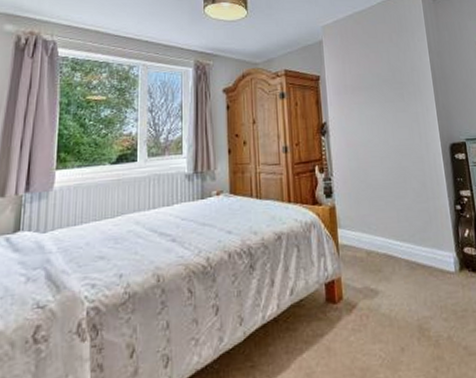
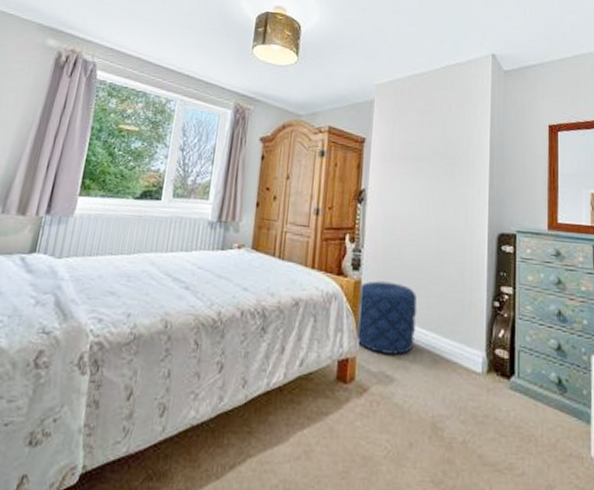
pouf: none [333,203,391,270] -> present [355,281,417,355]

